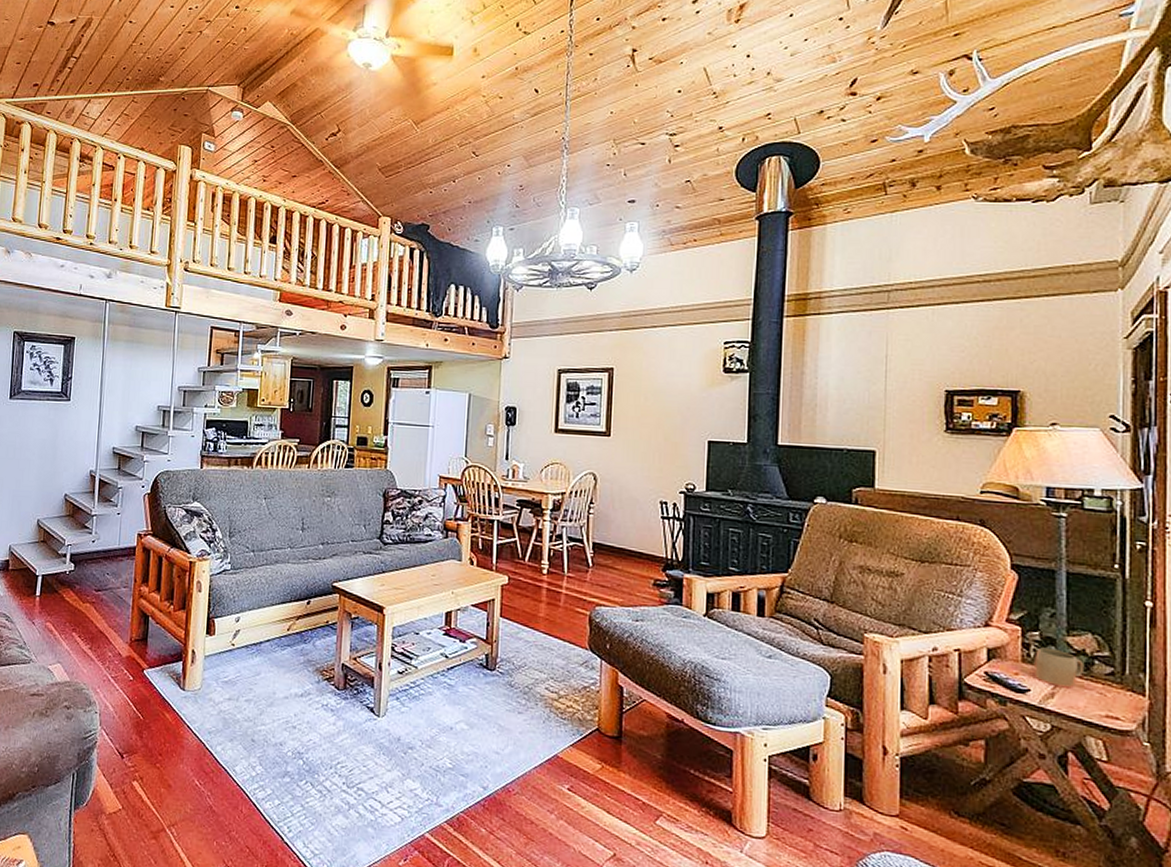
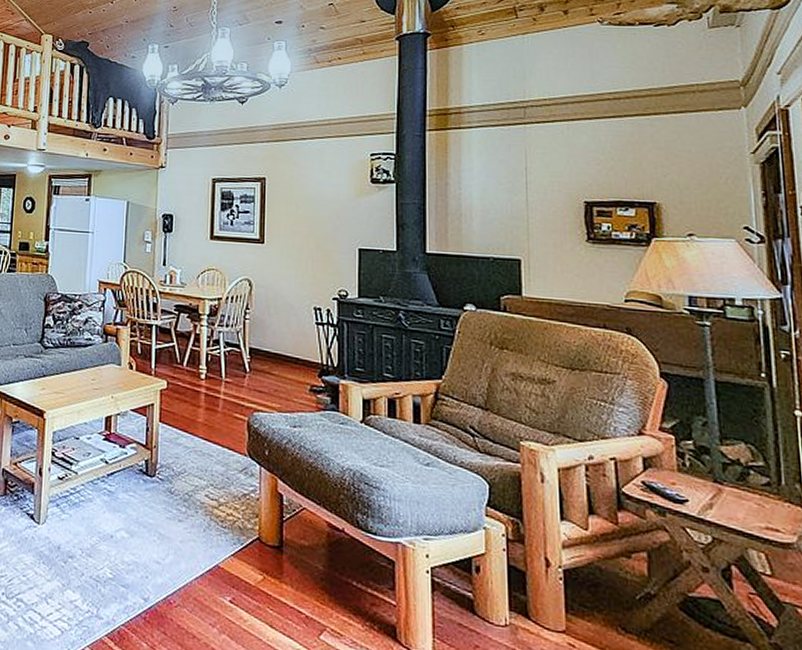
mug: present [1035,647,1085,688] -> none [690,456,741,499]

